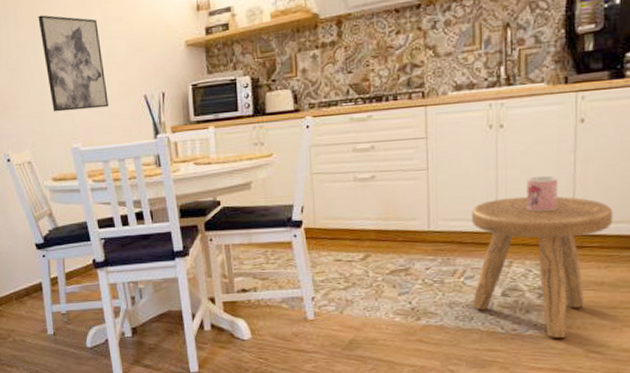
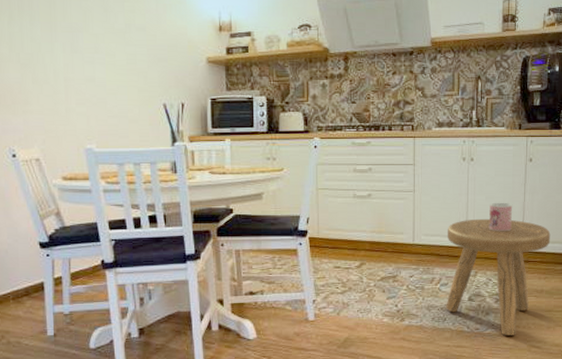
wall art: present [38,15,109,112] -> none [56,14,127,112]

